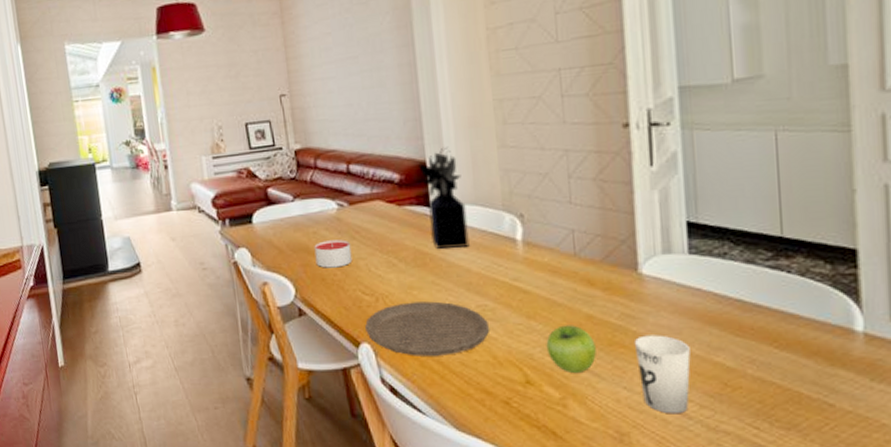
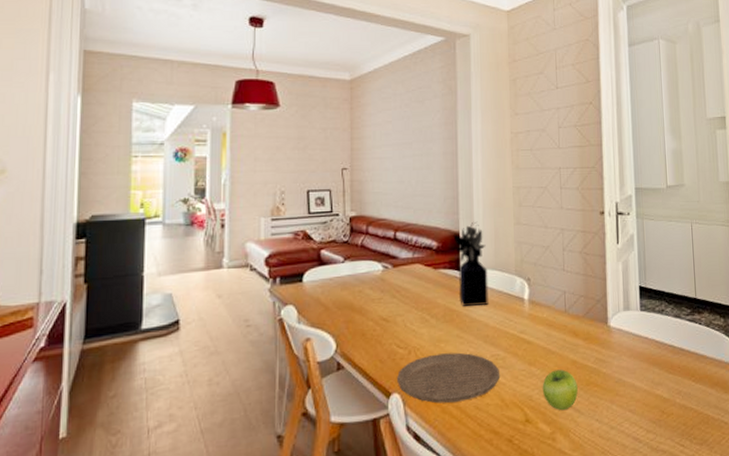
candle: present [314,239,353,268] -> none [358,298,391,324]
cup: present [634,335,691,414] -> none [604,374,641,440]

